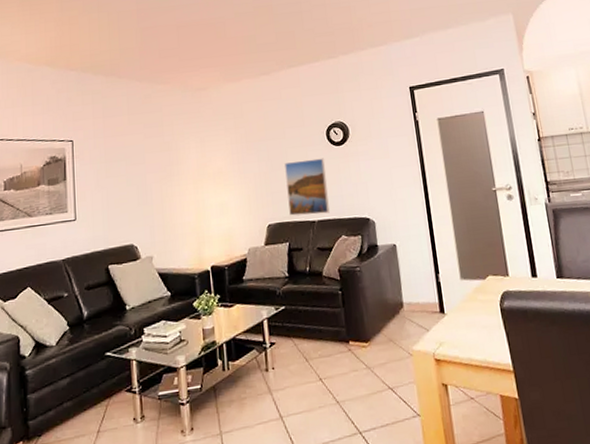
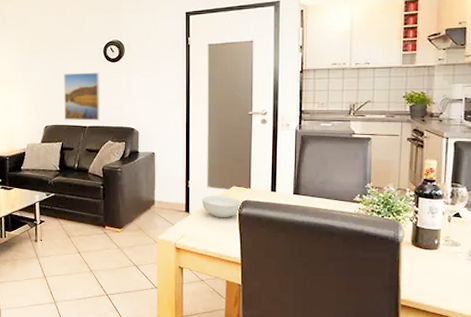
cereal bowl: none [457,288,503,316] -> present [202,195,242,218]

